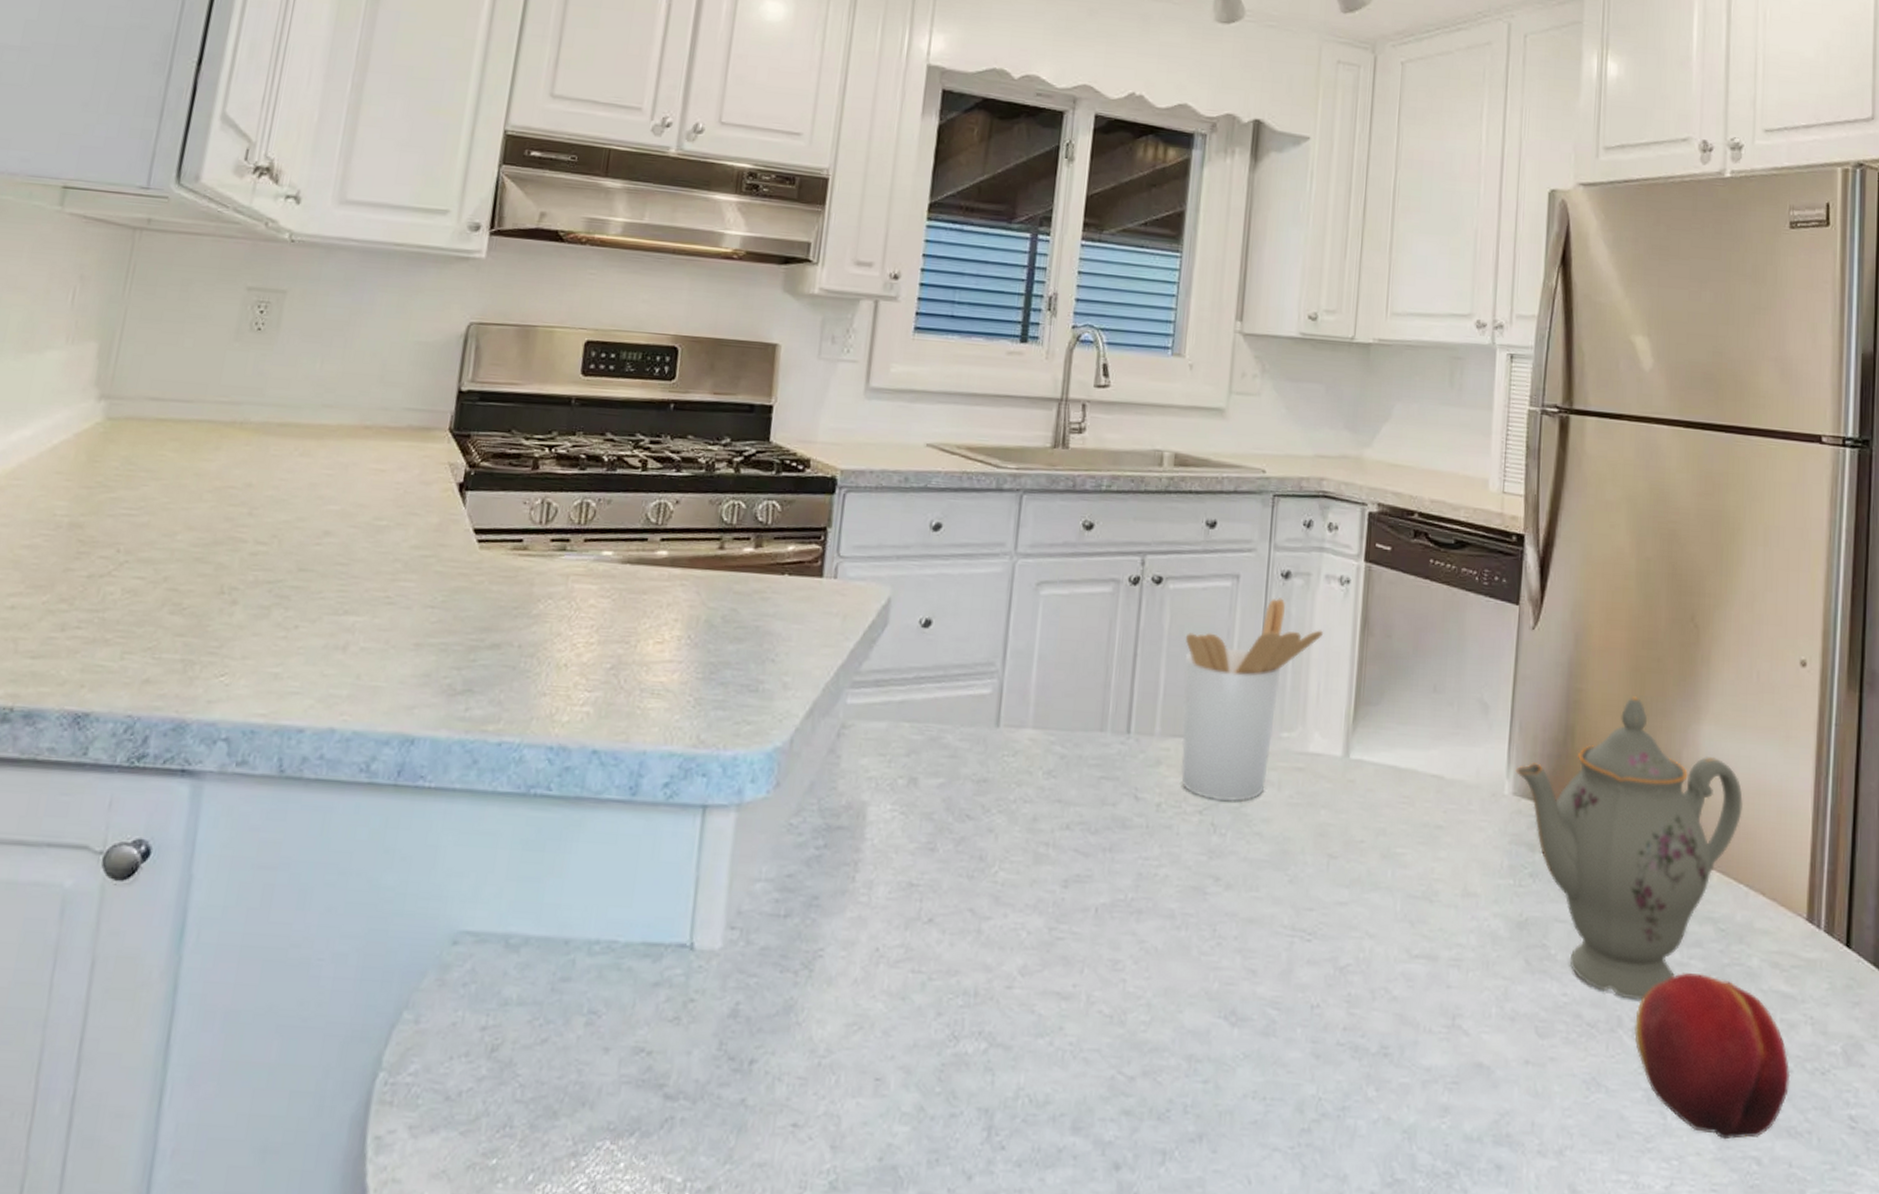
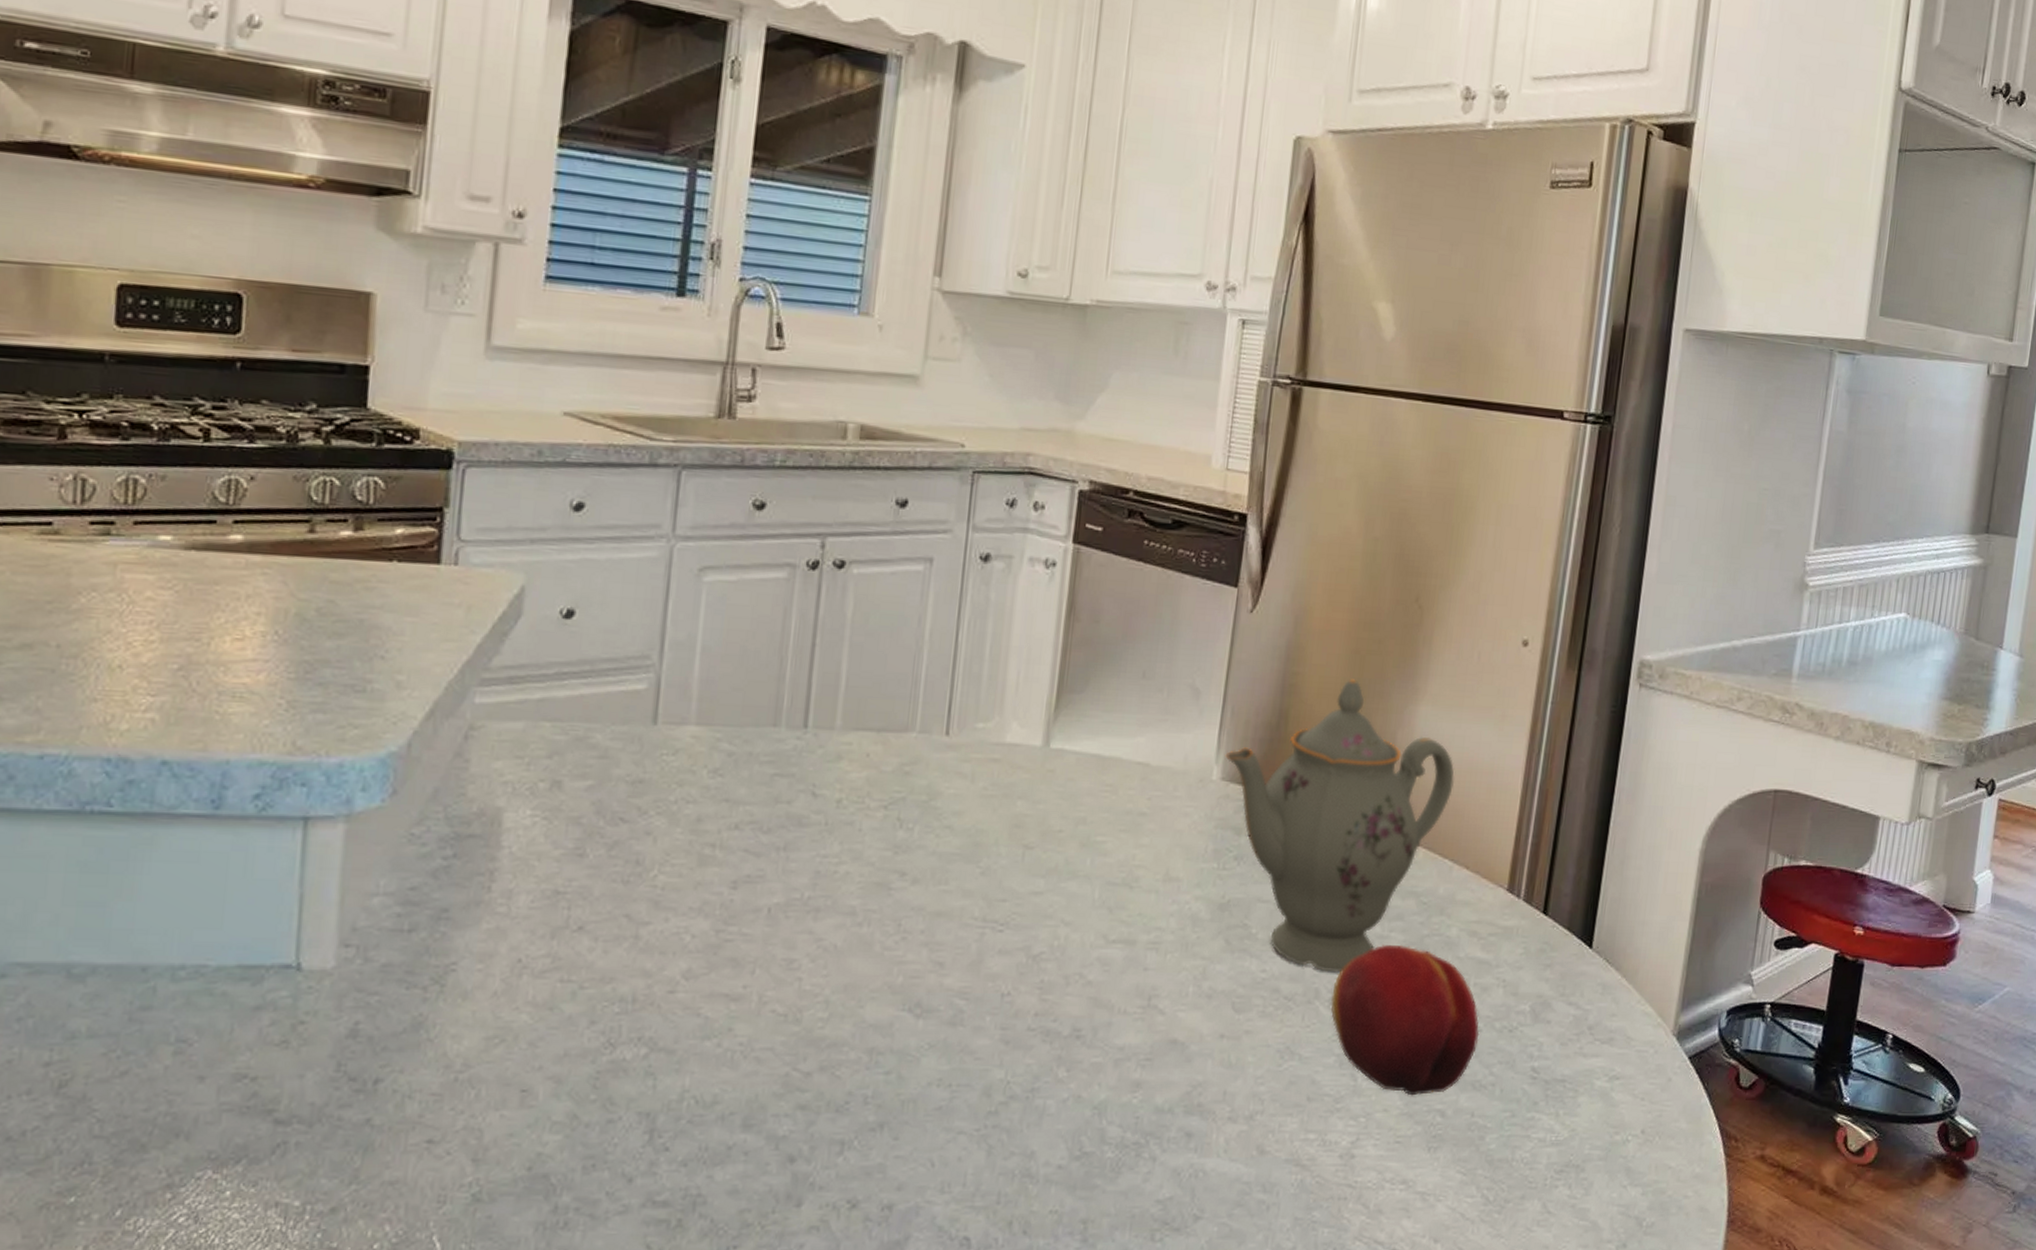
utensil holder: present [1181,598,1324,802] -> none [864,582,1026,796]

